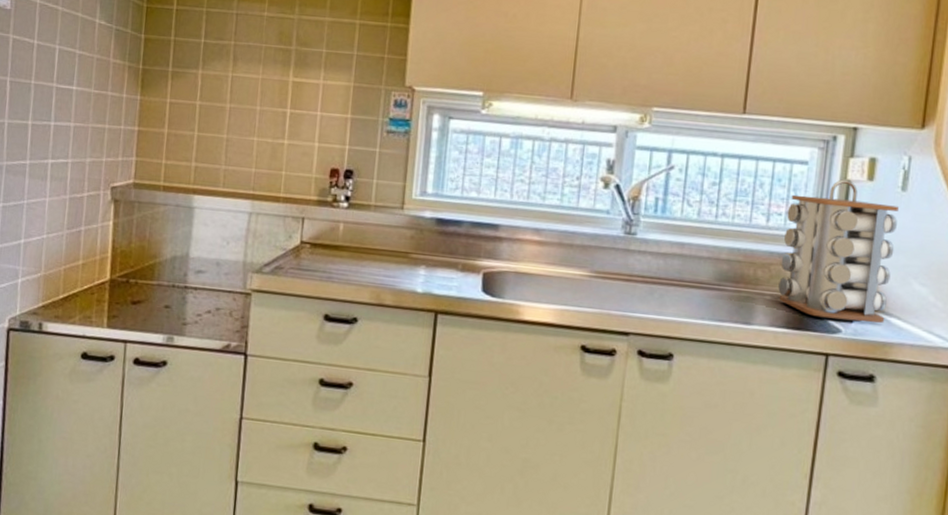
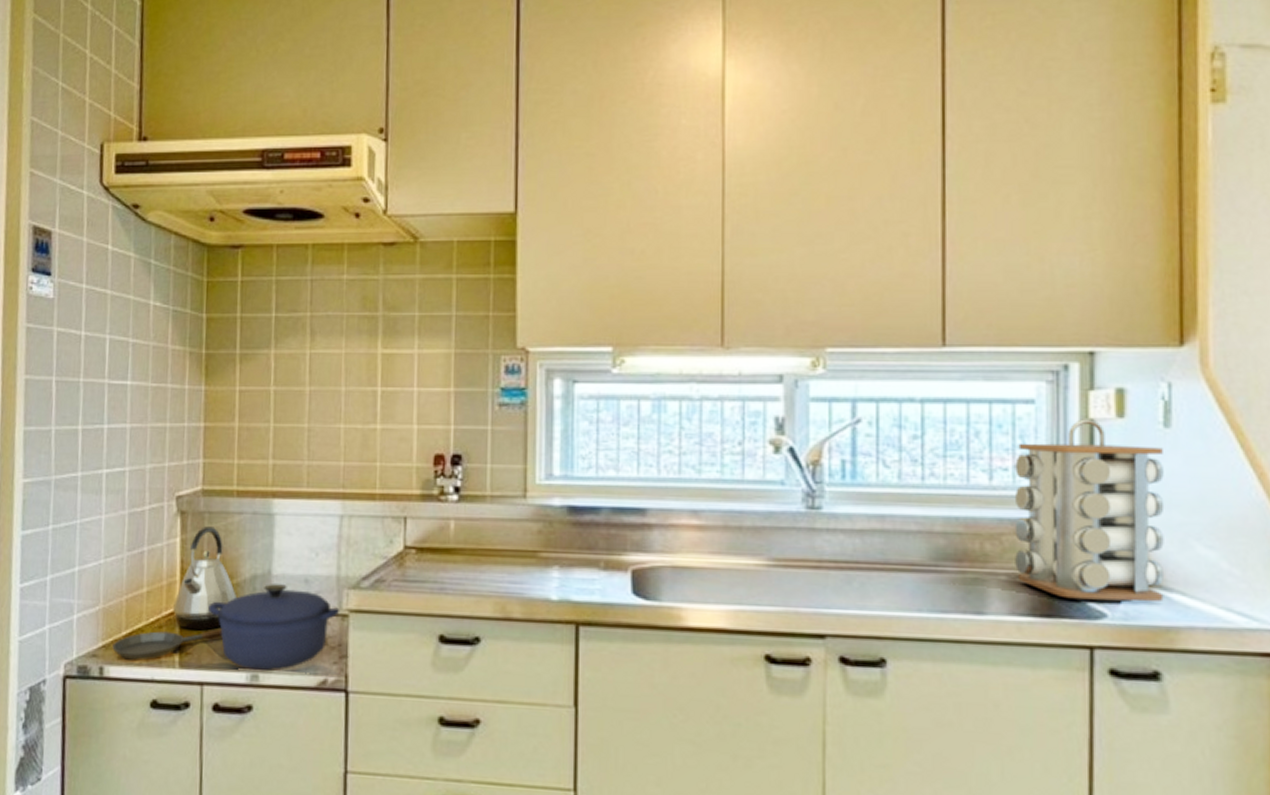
frying pan: none [51,296,145,320] -> present [112,629,223,661]
kettle: none [104,213,159,298] -> present [173,526,238,630]
cooking pot: none [134,263,245,335] -> present [208,582,340,671]

